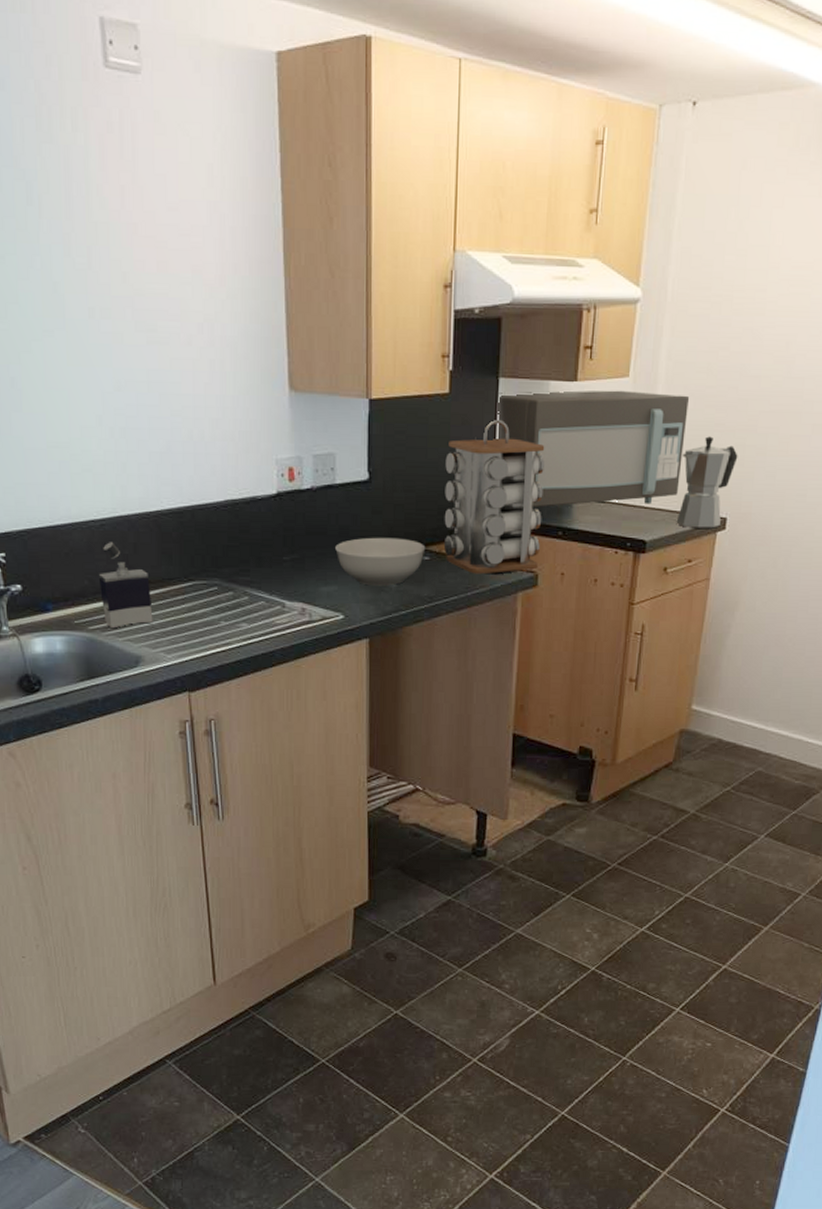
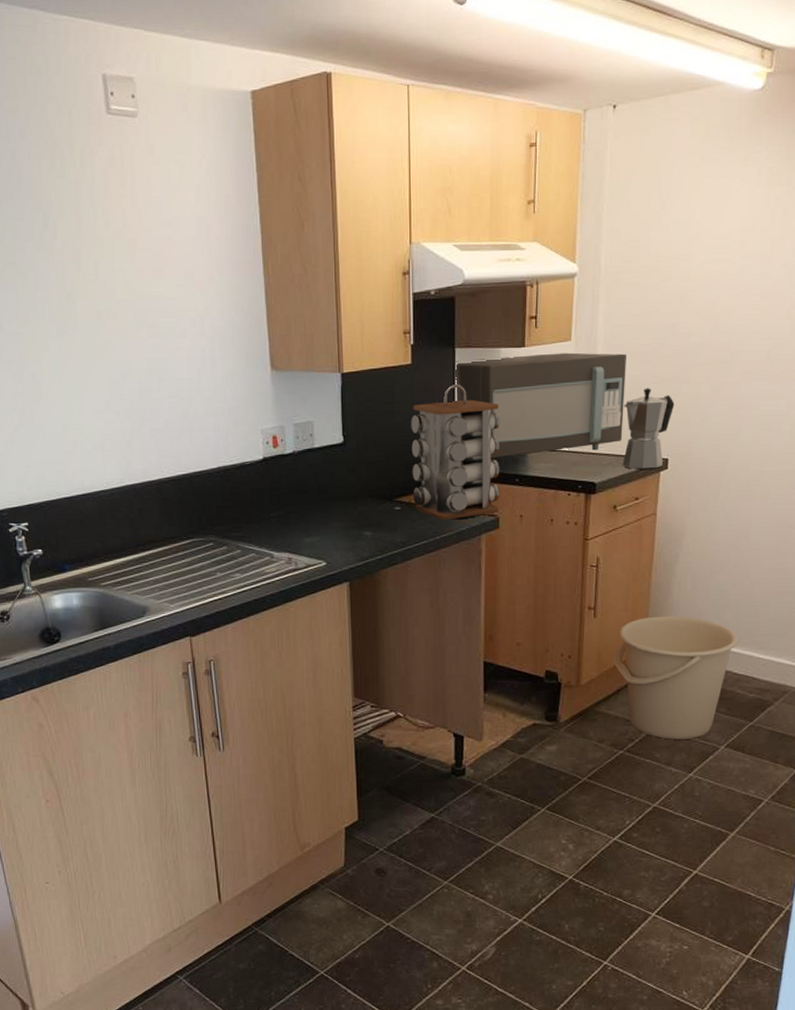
perfume bottle: present [98,542,153,629] -> none [109,508,157,584]
bowl: present [335,537,426,586] -> none [316,491,397,535]
bucket: none [653,692,788,827] -> present [613,616,739,740]

